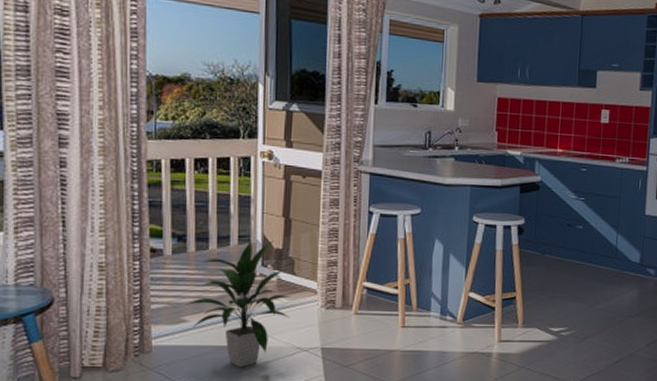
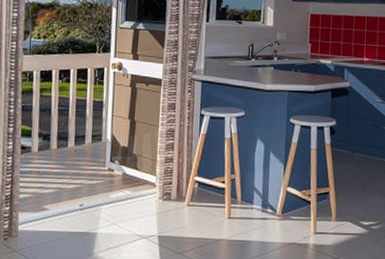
indoor plant: present [185,240,291,367] -> none [47,139,134,252]

